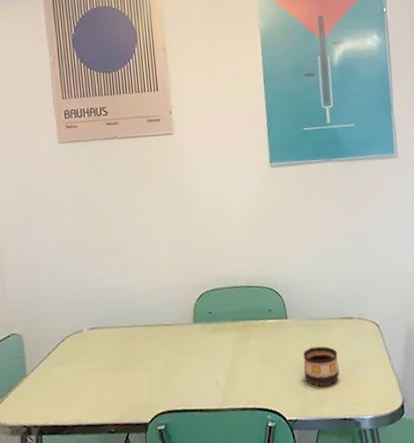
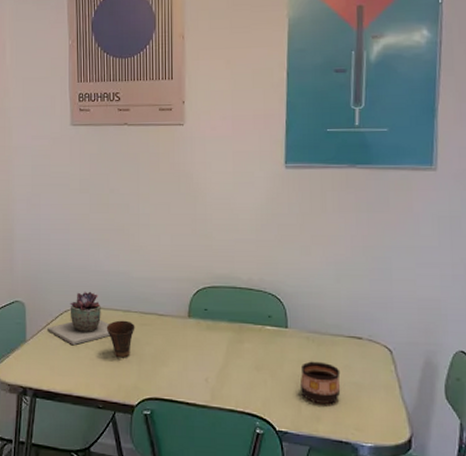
succulent plant: none [49,311,117,372] -> present [47,291,110,346]
cup: none [112,336,142,376] -> present [106,320,135,358]

